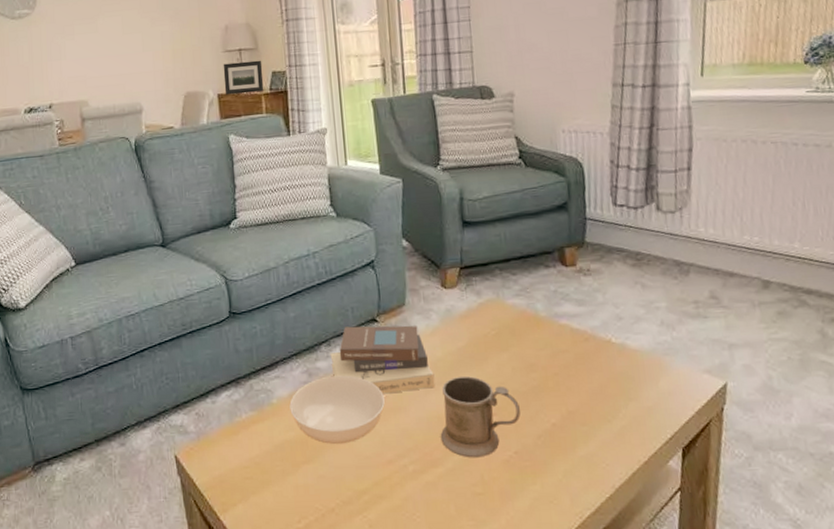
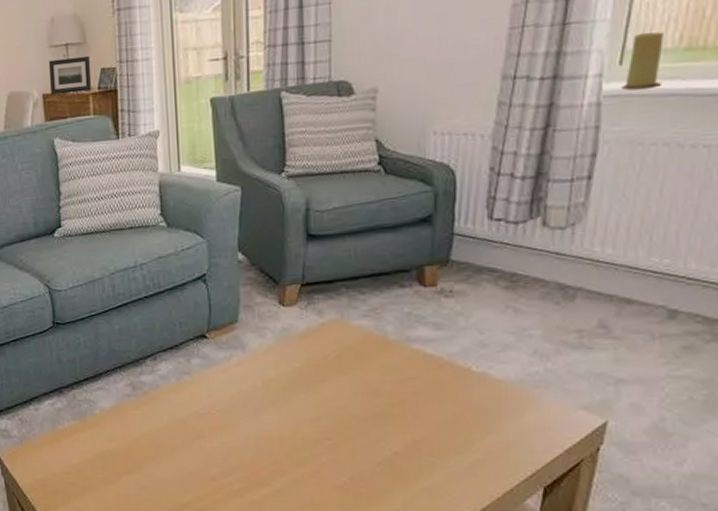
bowl: present [289,375,385,445] -> none [112,390,211,458]
books: present [330,325,435,394] -> none [155,341,267,411]
mug: present [440,376,521,458] -> none [269,397,359,481]
candle: none [704,50,734,98] -> present [621,32,664,91]

